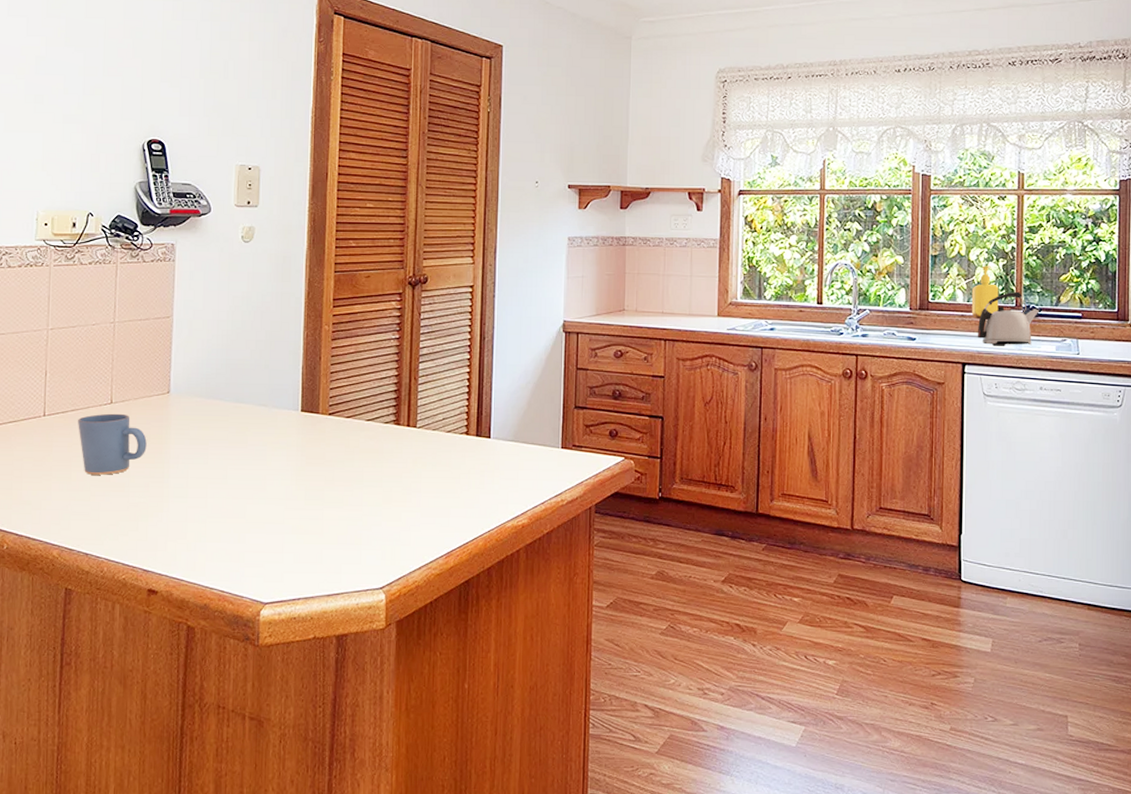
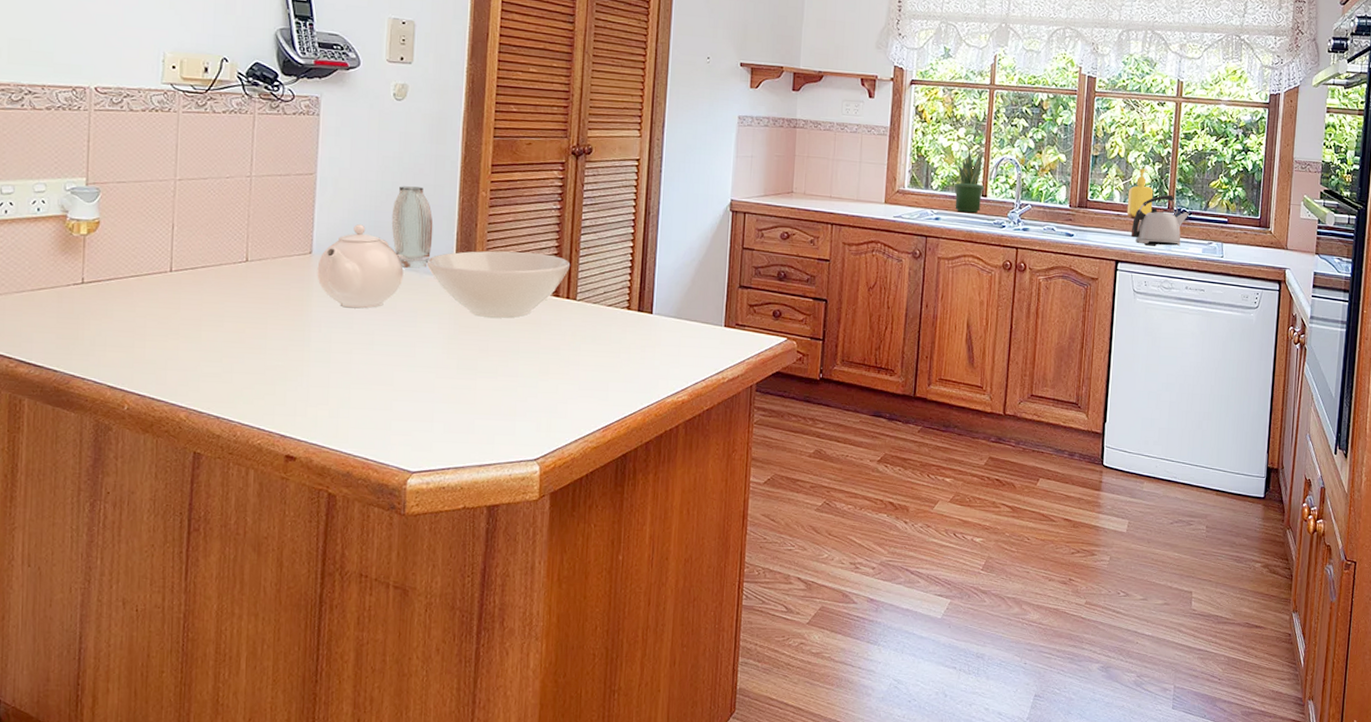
mug: present [78,413,147,475] -> none [209,271,286,336]
teapot: none [174,363,254,444] -> present [317,224,404,309]
vase: none [241,324,280,404] -> present [391,186,433,269]
bowl: none [274,382,410,448] -> present [426,251,571,318]
planter: none [788,257,819,322] -> present [954,150,984,214]

